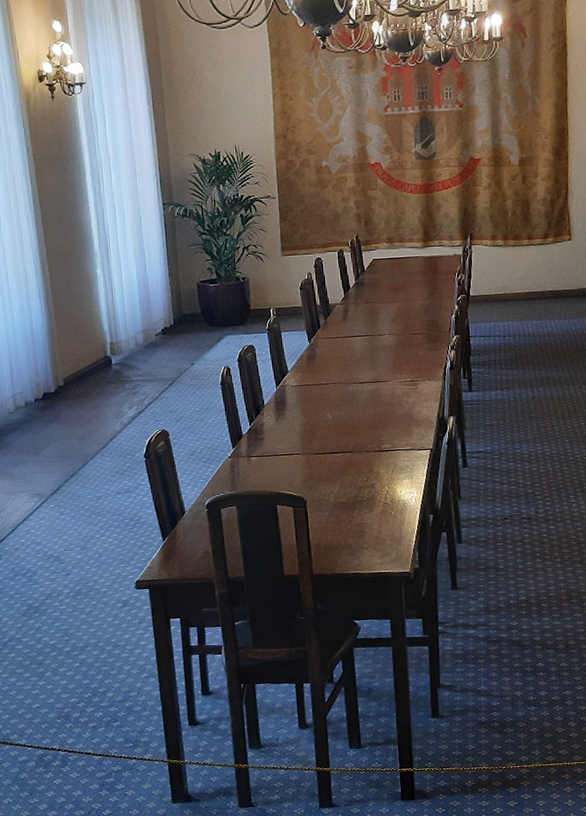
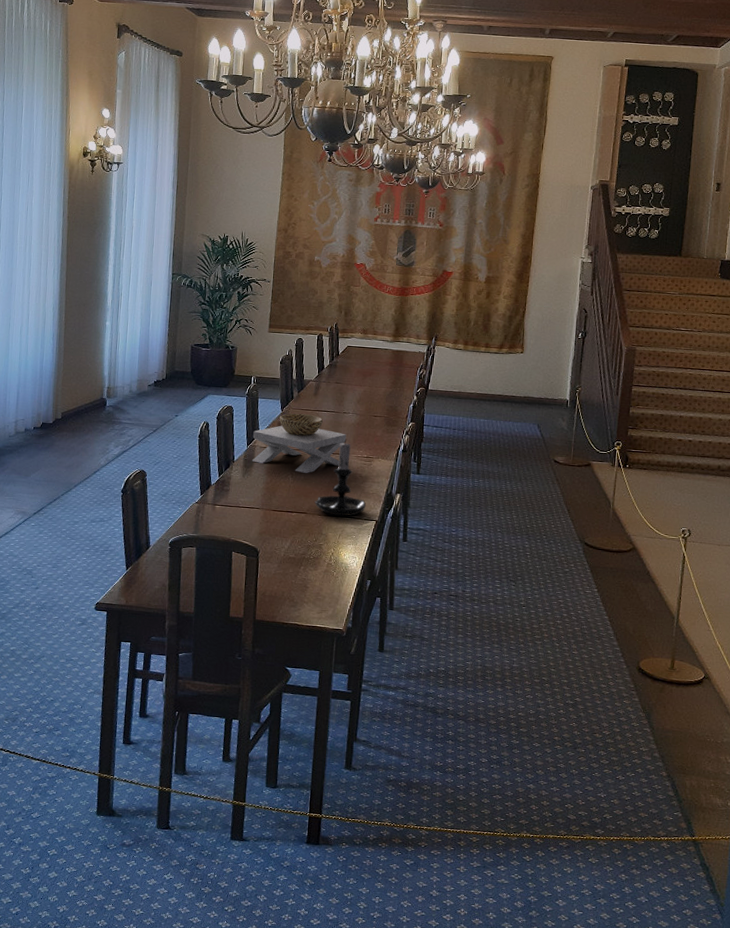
decorative bowl: none [281,342,386,408] -> present [252,413,347,473]
candle holder: none [360,363,418,450] -> present [314,438,367,517]

